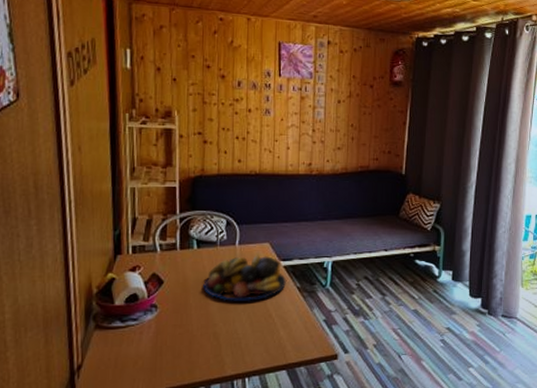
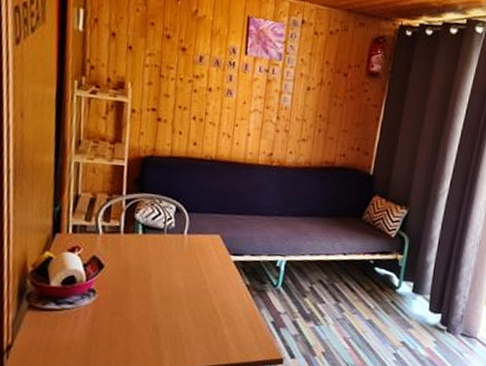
fruit bowl: present [203,255,287,301] -> none [146,246,236,295]

